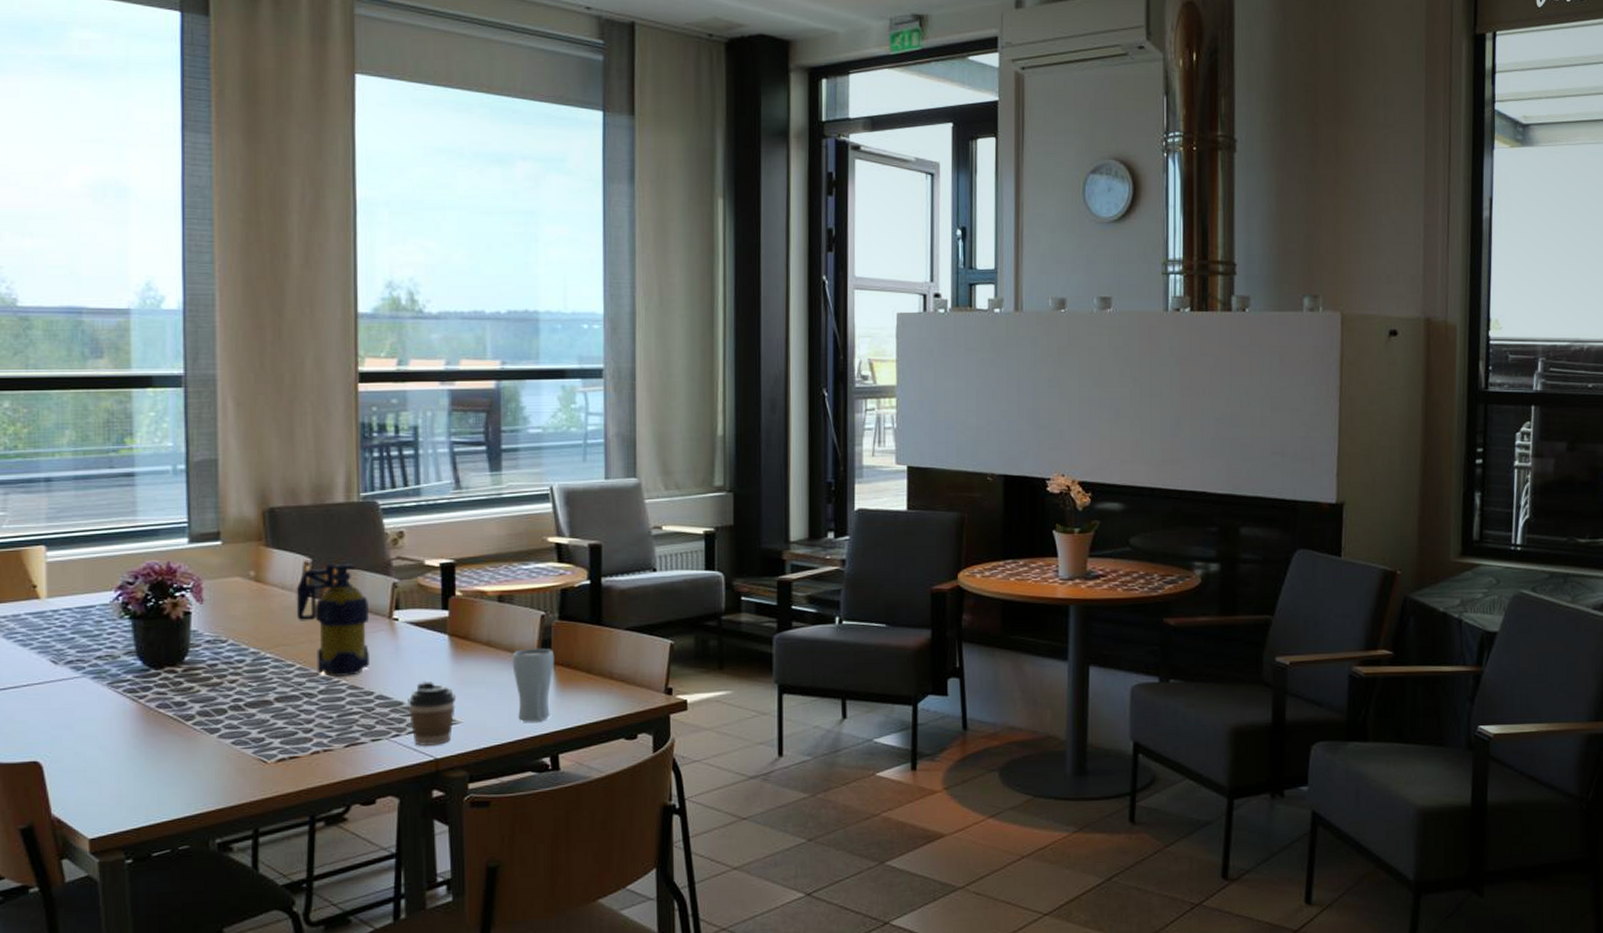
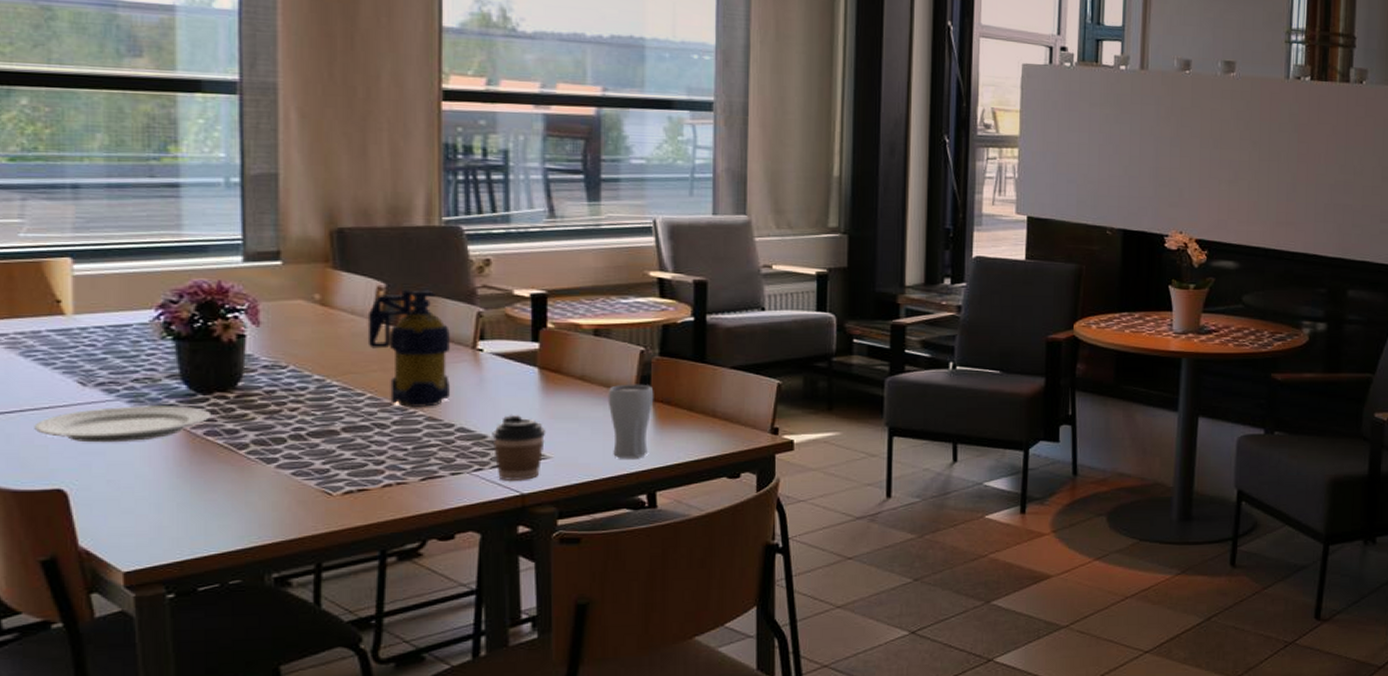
plate: none [15,681,163,717] -> present [34,406,212,443]

